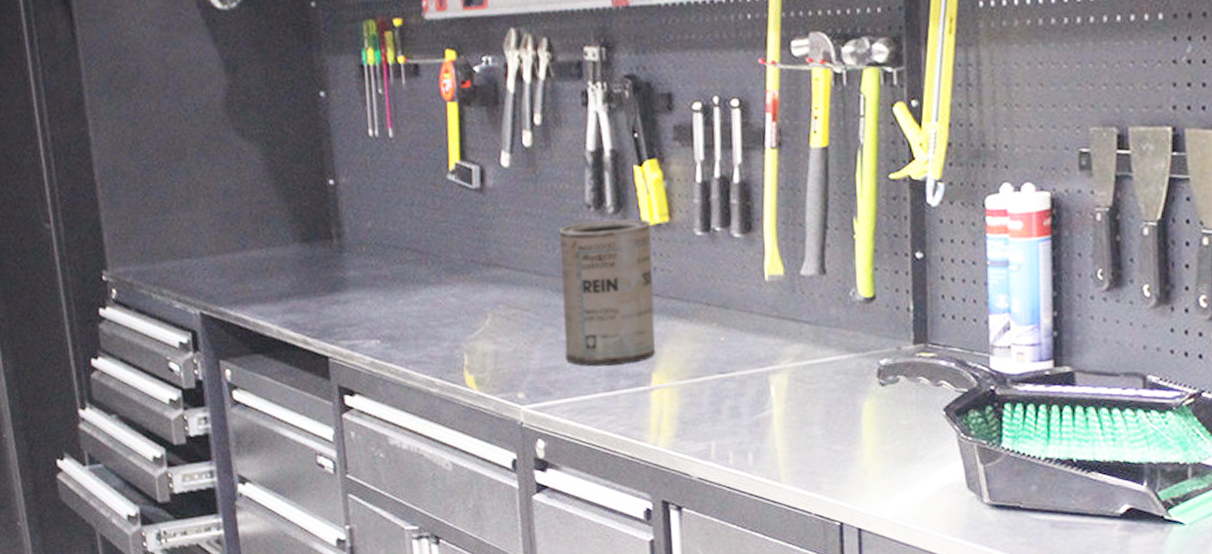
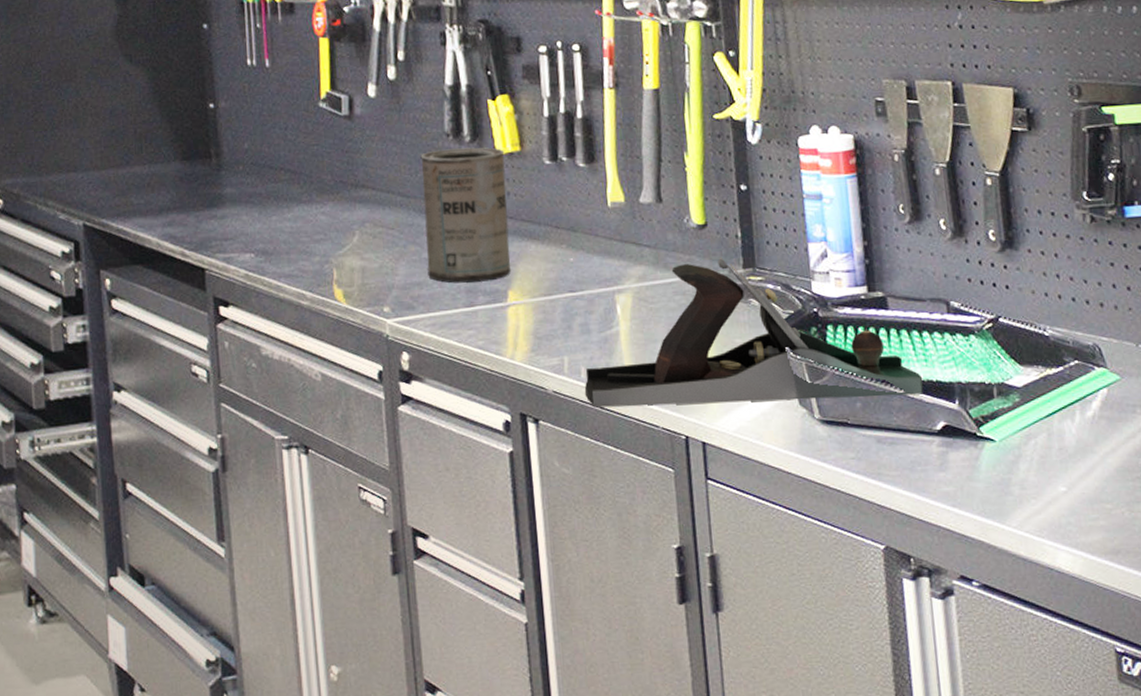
hand plane: none [732,332,1109,494] -> present [584,256,924,408]

